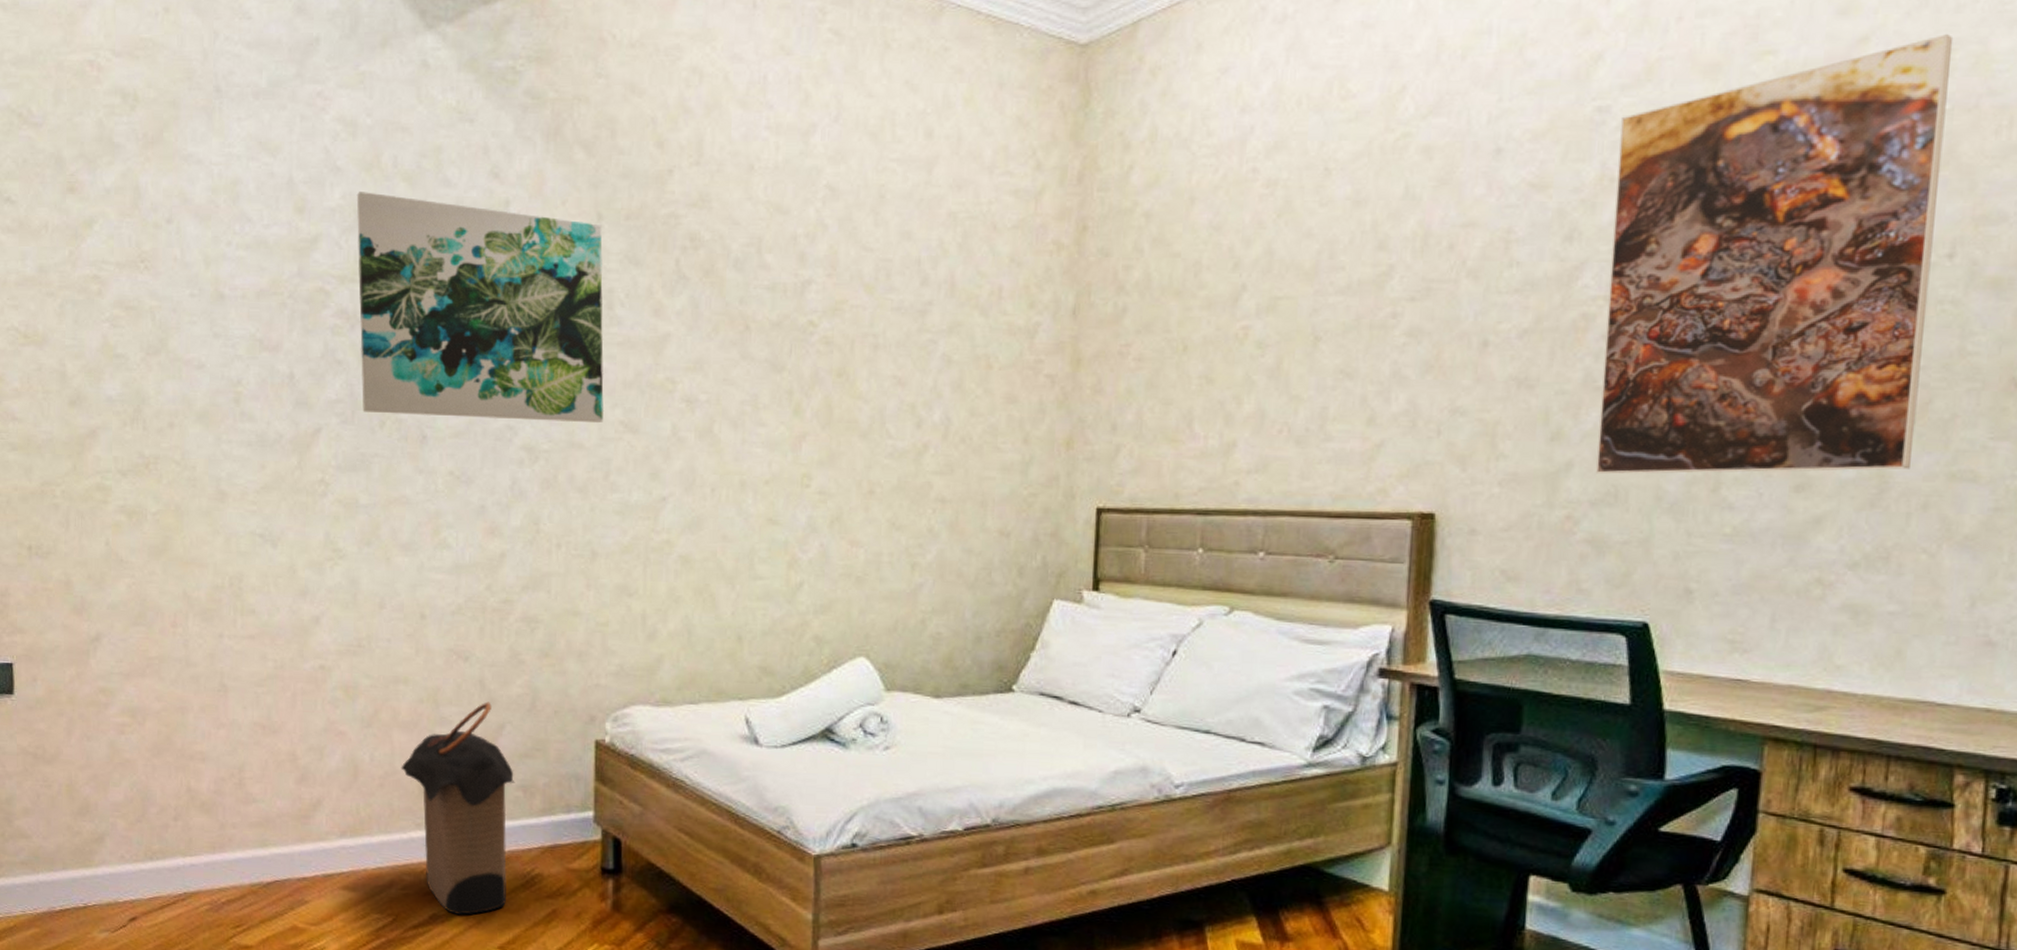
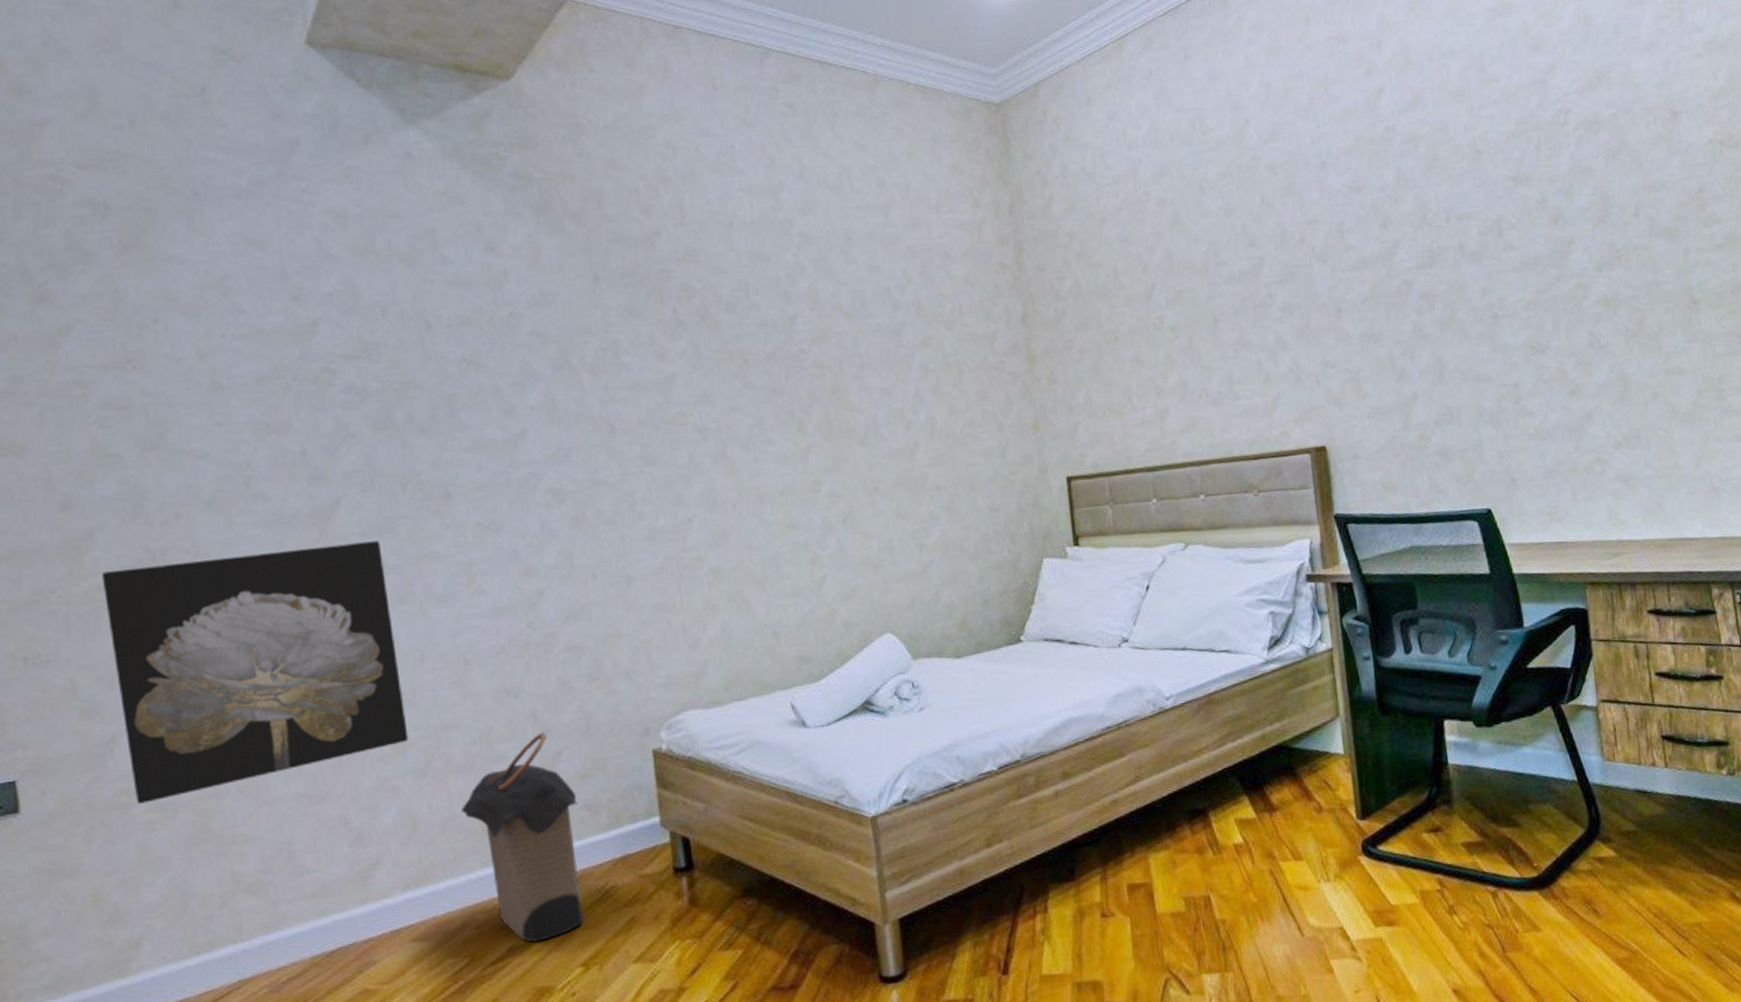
wall art: none [100,471,360,706] -> present [101,541,409,804]
wall art: present [356,192,604,422] -> none [353,275,623,479]
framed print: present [1595,34,1954,475] -> none [1403,61,1640,401]

